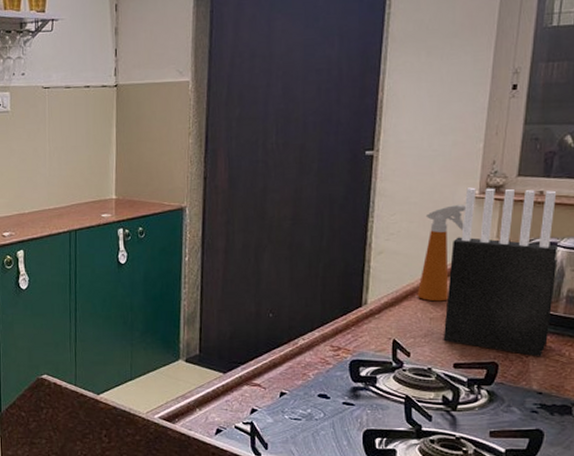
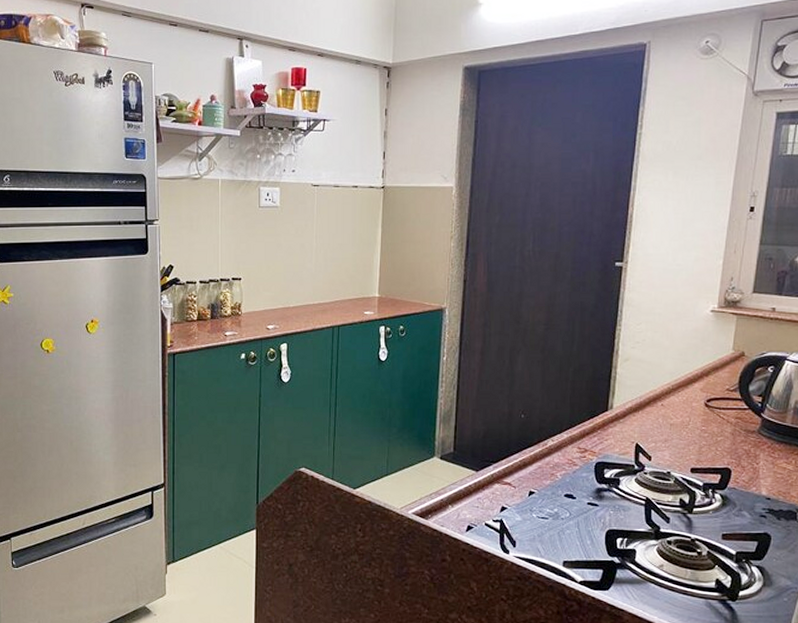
spray bottle: present [417,205,465,302] -> none [659,318,705,409]
knife block: present [443,187,558,357] -> none [682,301,788,464]

